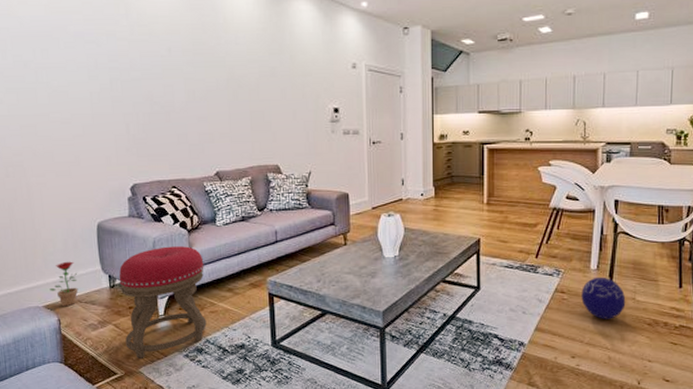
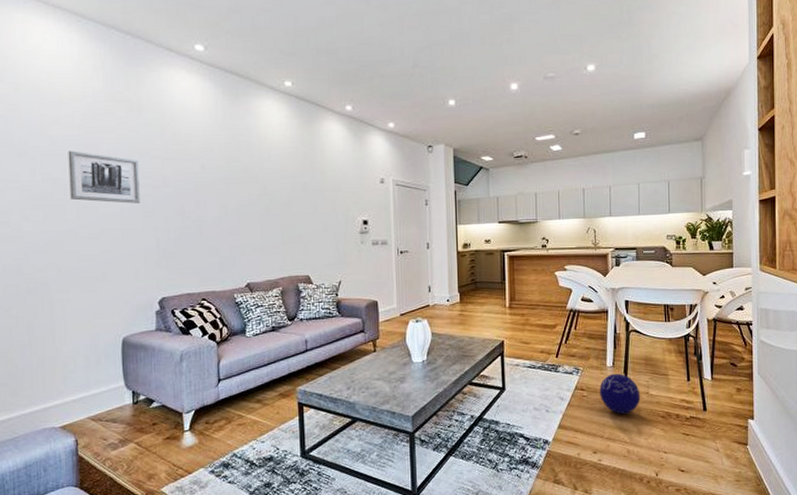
wall art: none [36,32,110,88] -> present [68,151,142,203]
decorative plant: present [49,261,79,307] -> none [68,378,99,427]
stool: present [119,246,207,358] -> none [143,358,234,477]

